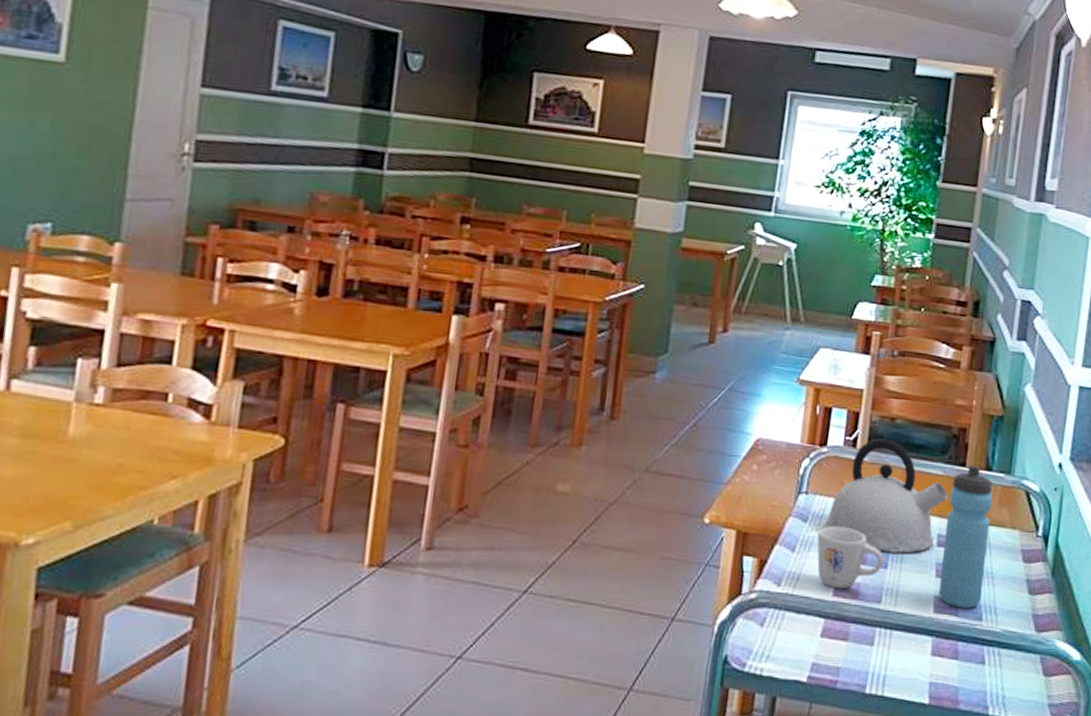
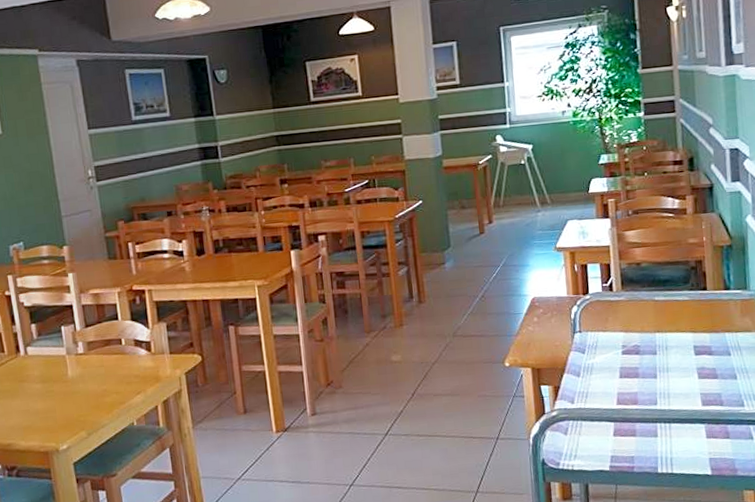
mug: present [817,526,884,590] -> none [595,352,653,399]
kettle: present [824,438,948,554] -> none [599,280,696,367]
water bottle: present [938,465,993,609] -> none [698,288,740,399]

